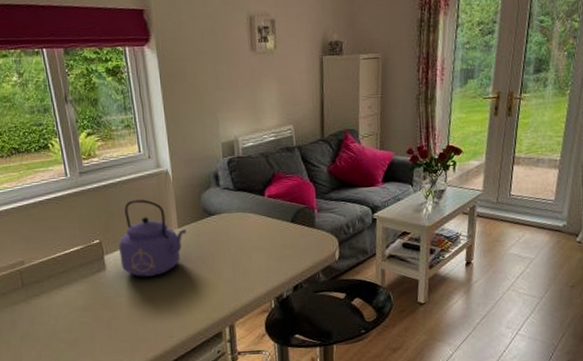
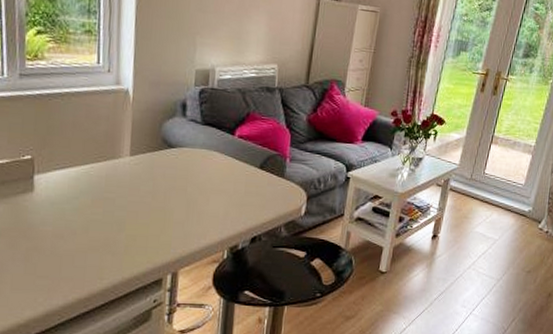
kettle: present [119,199,187,277] -> none [53,116,140,207]

